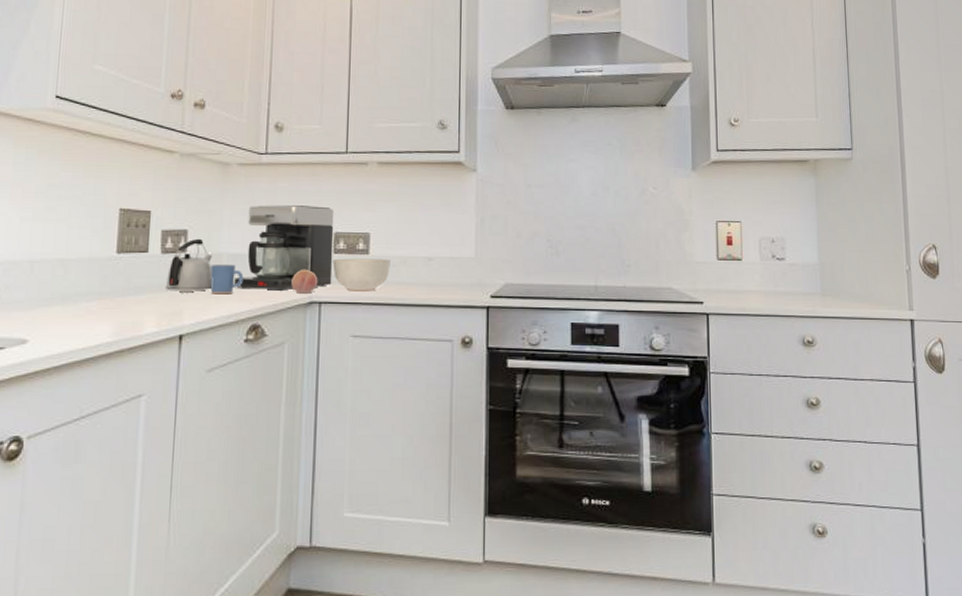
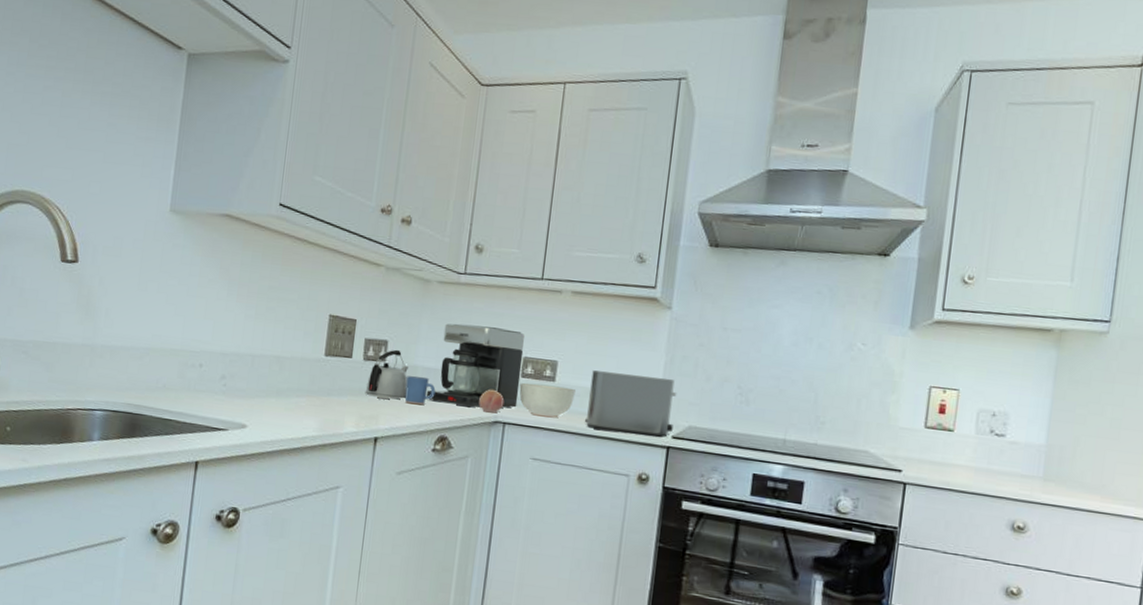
toaster: none [403,238,491,299] -> present [585,370,677,438]

